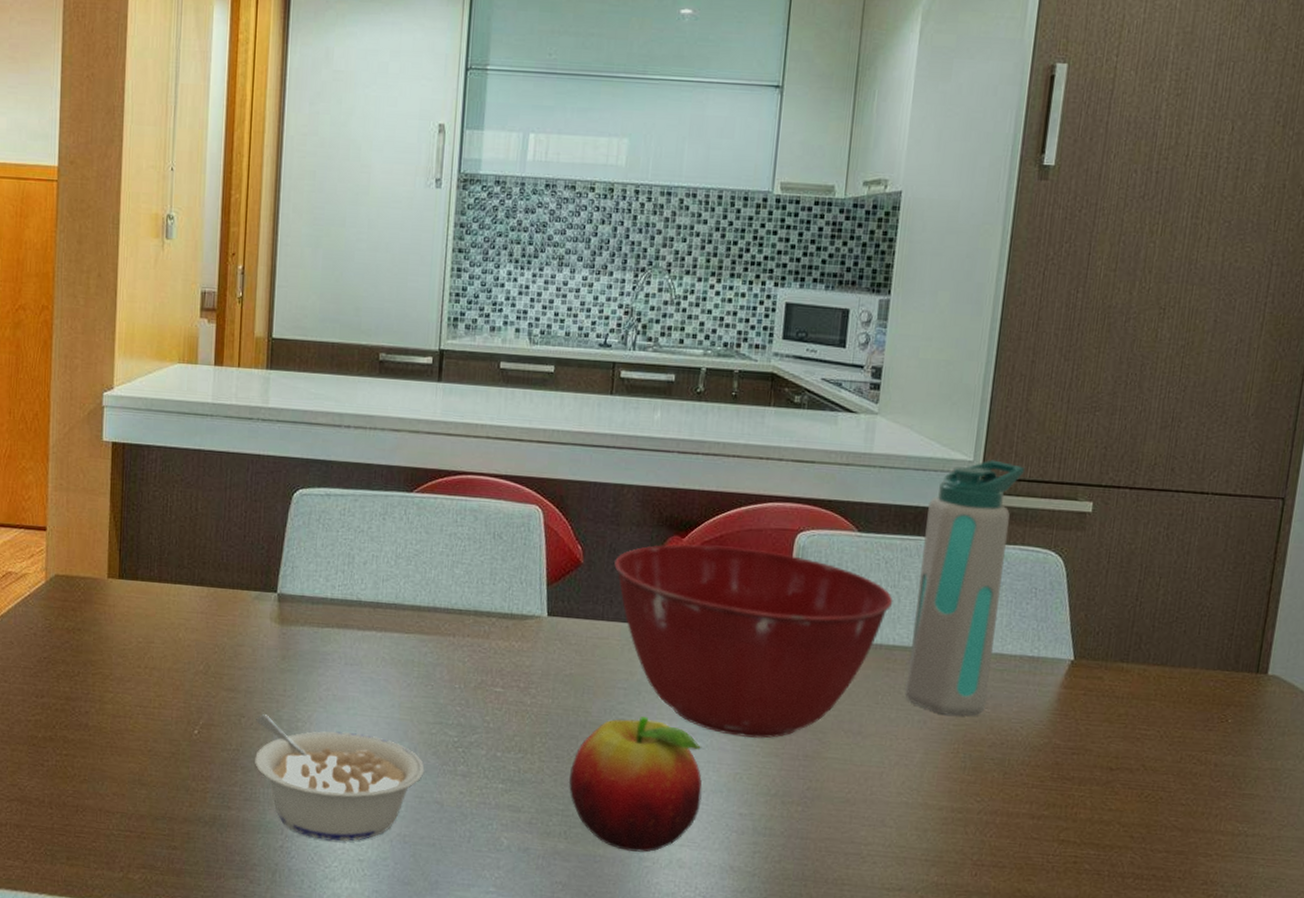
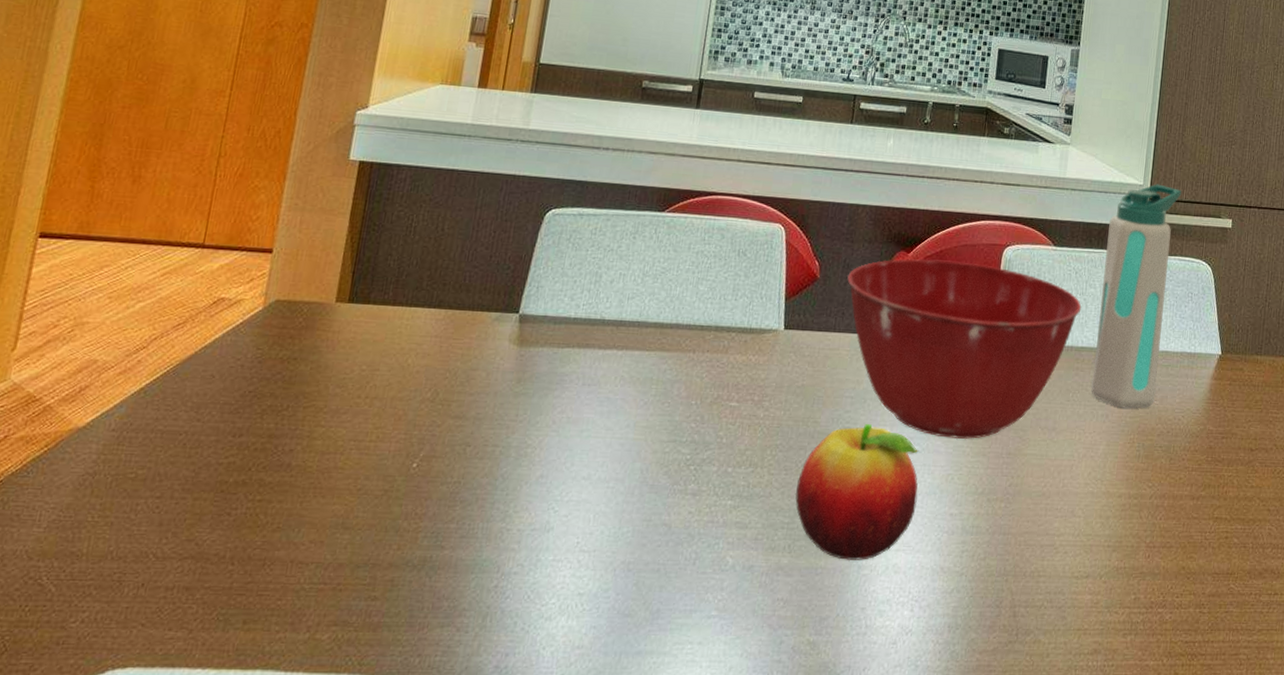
legume: present [255,714,425,842] -> none [476,442,655,575]

